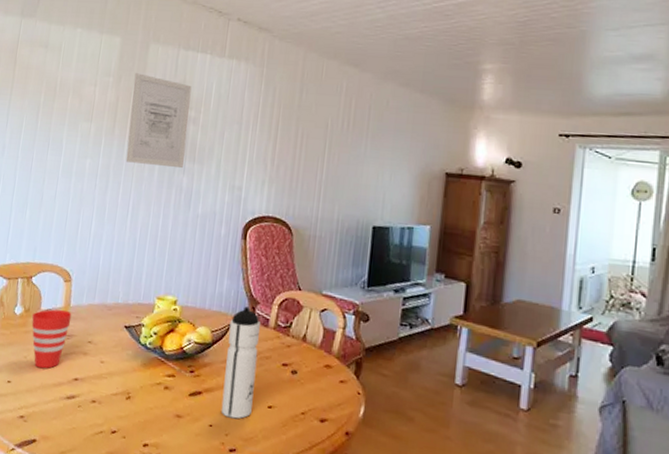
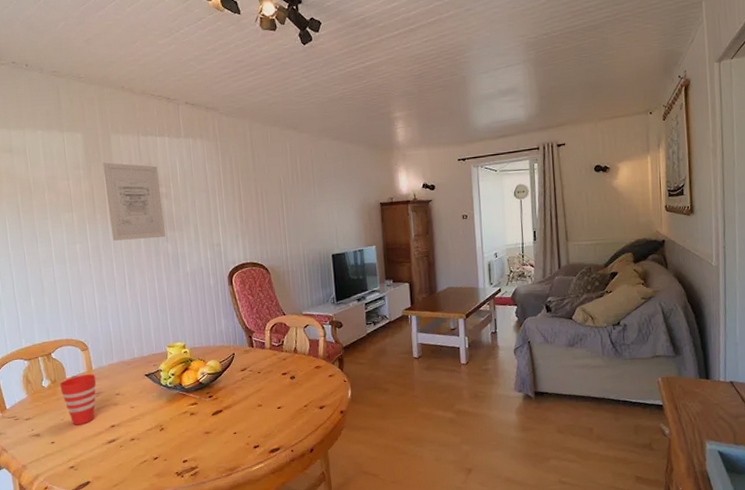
water bottle: present [221,306,260,419] -> none [233,337,265,424]

